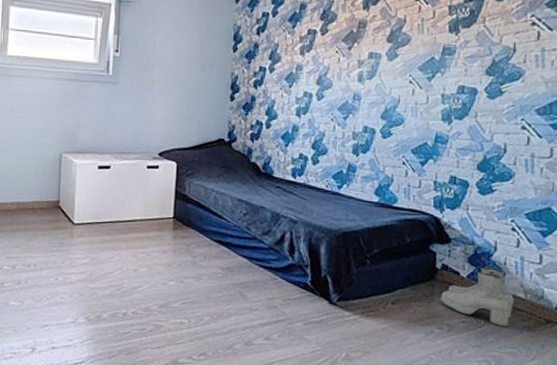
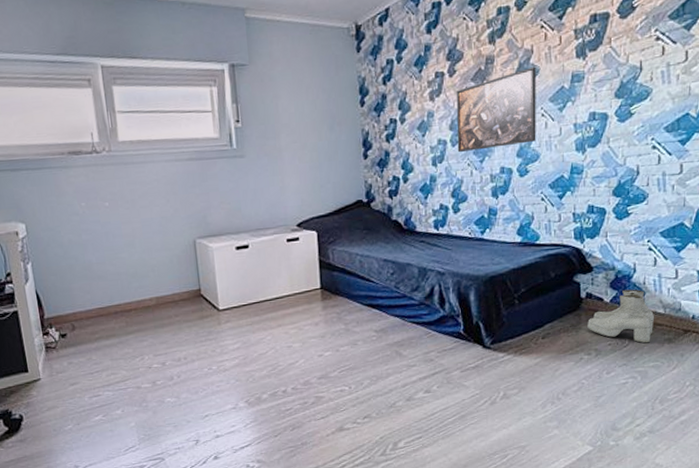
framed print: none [322,35,407,107] -> present [456,66,536,153]

